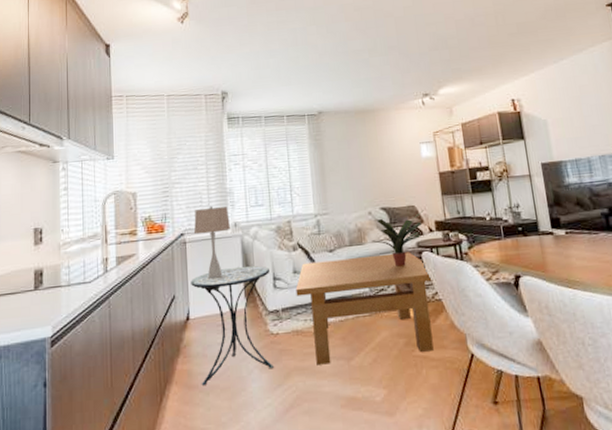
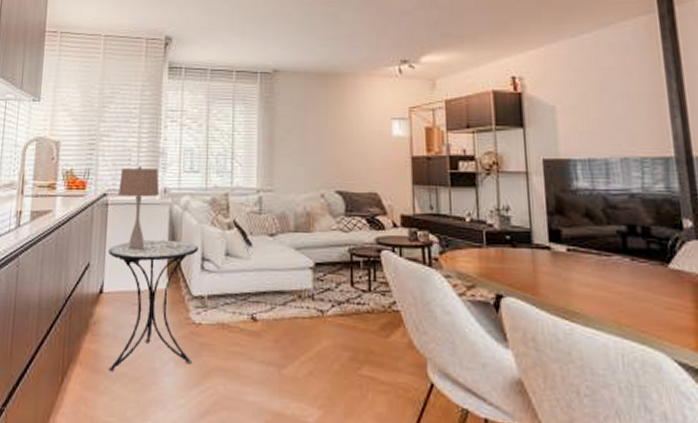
table: present [295,252,434,365] -> none [226,245,392,372]
potted plant: present [372,210,424,267] -> none [321,200,388,264]

